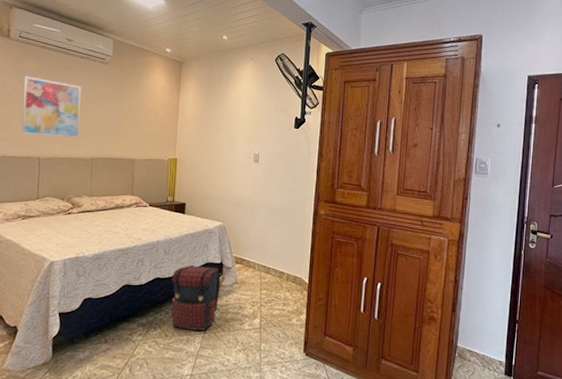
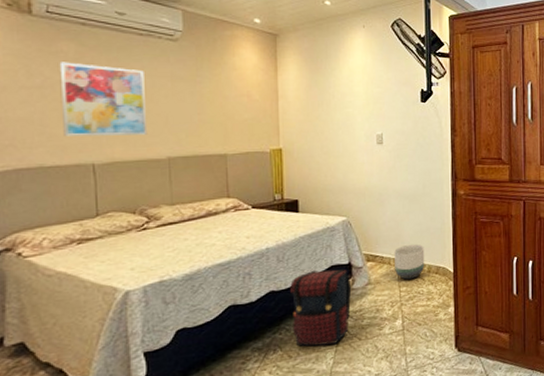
planter: none [258,253,285,284] -> present [394,243,425,280]

